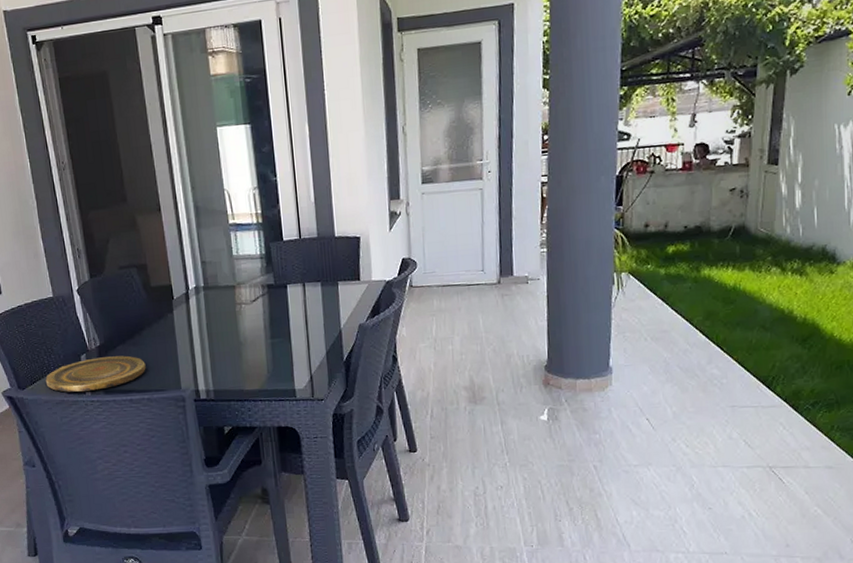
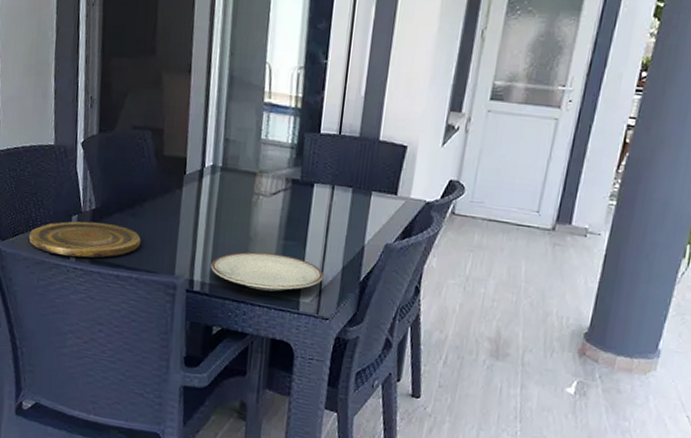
plate: none [211,351,312,387] -> present [211,252,324,292]

